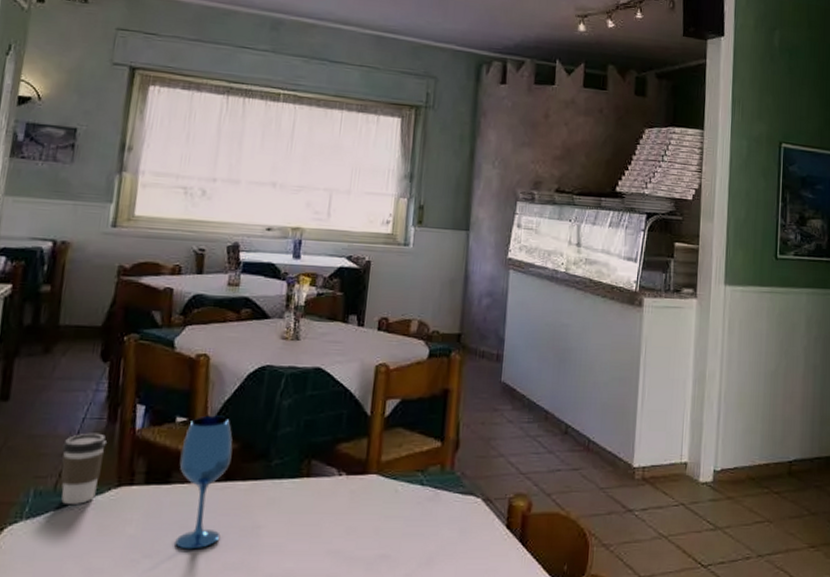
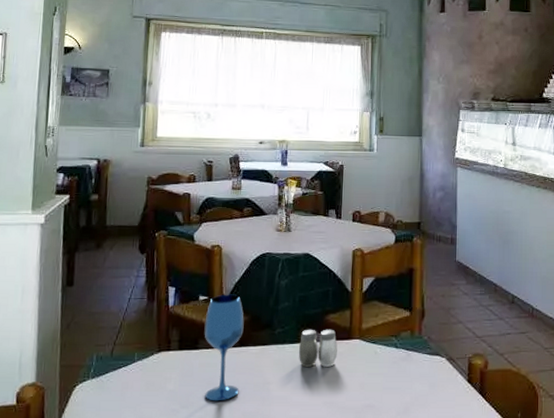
coffee cup: present [61,433,106,504] -> none [115,310,148,366]
salt and pepper shaker: none [299,461,349,508] -> present [299,329,338,367]

